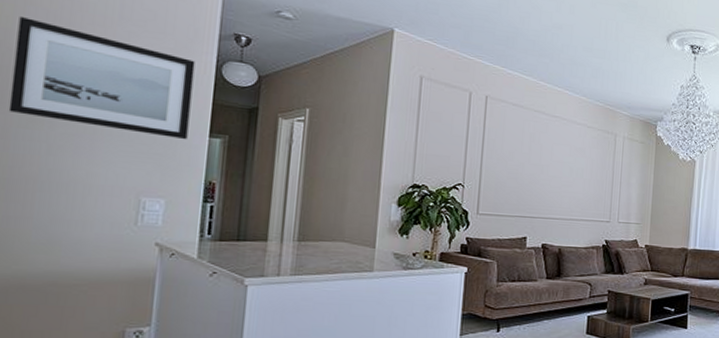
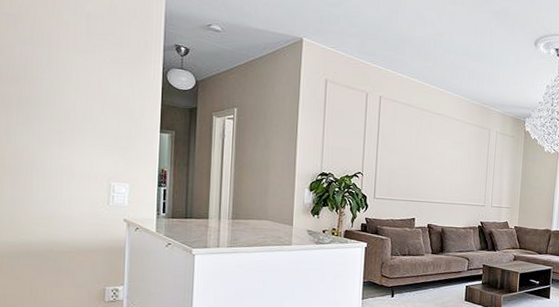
wall art: present [8,17,195,140] -> none [9,33,146,135]

